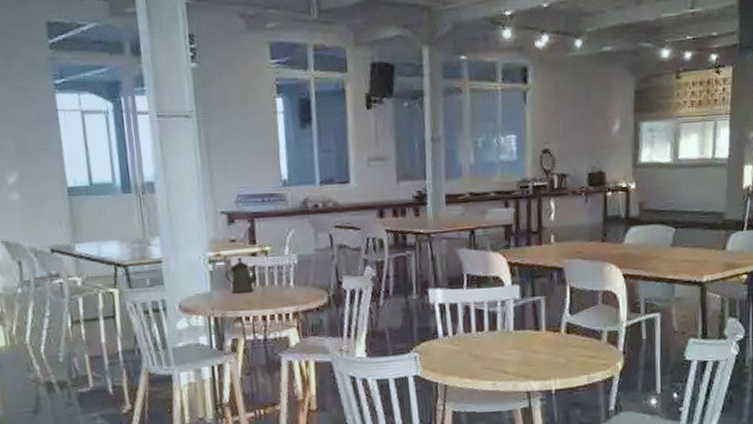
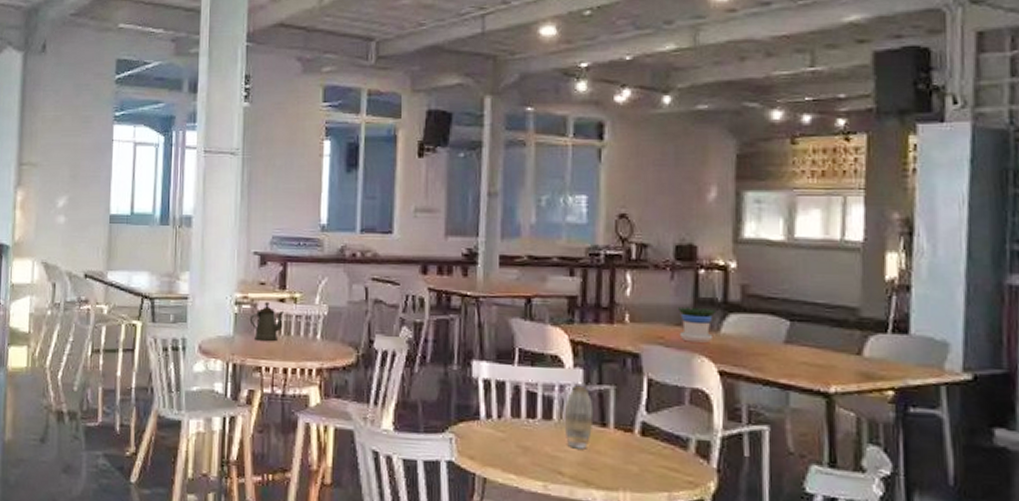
vase: none [506,300,530,351] -> present [564,386,594,449]
flowerpot: none [592,224,620,255] -> present [679,306,715,344]

